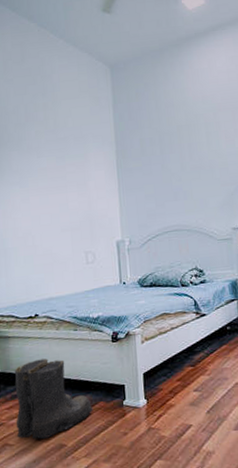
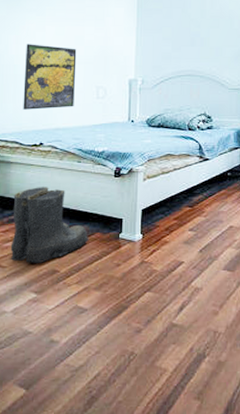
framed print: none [13,216,65,283] -> present [23,44,77,110]

